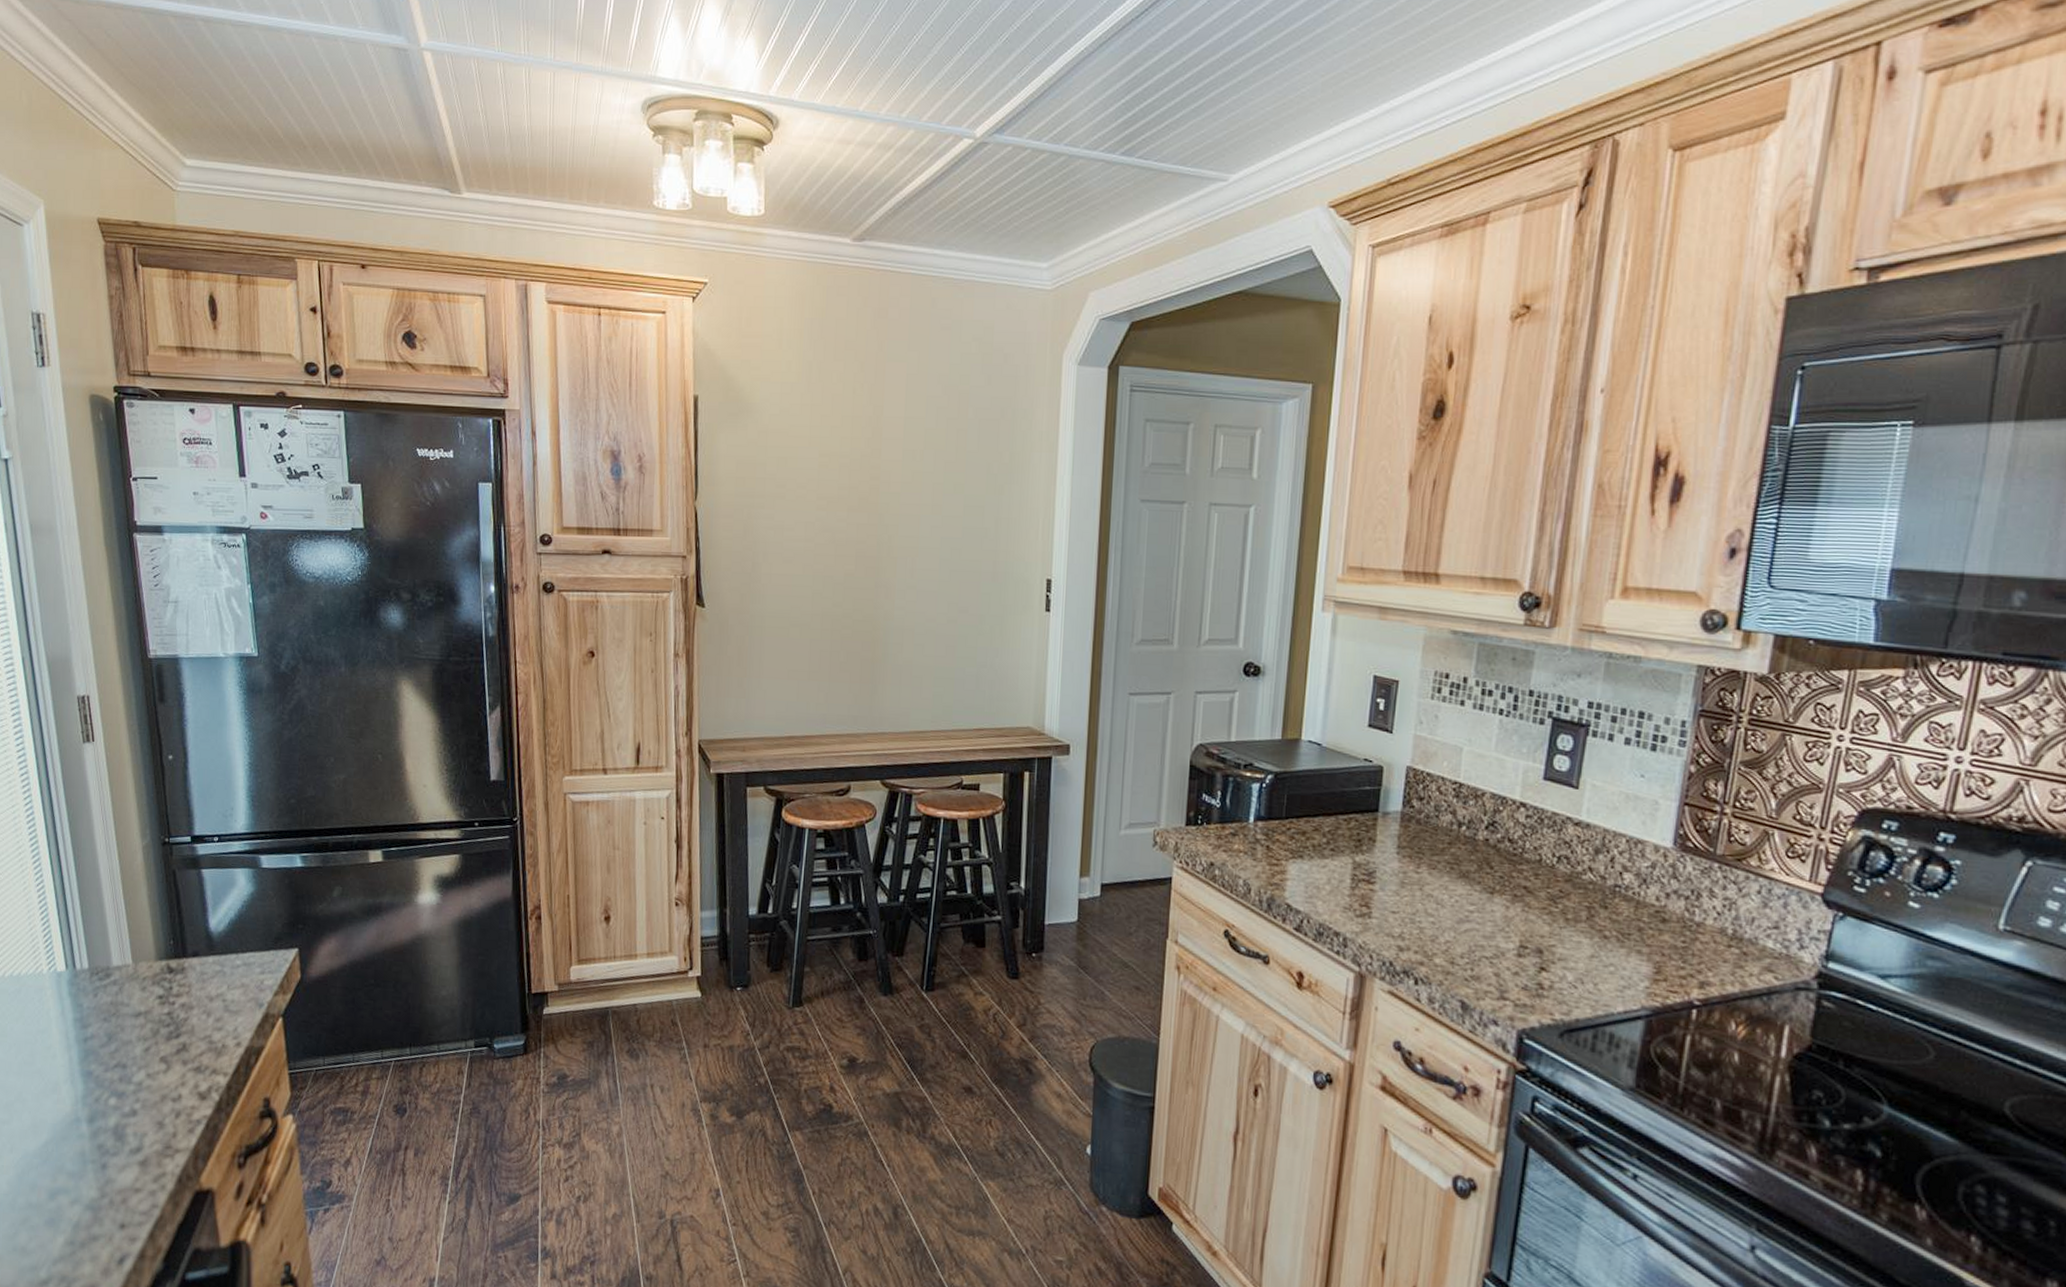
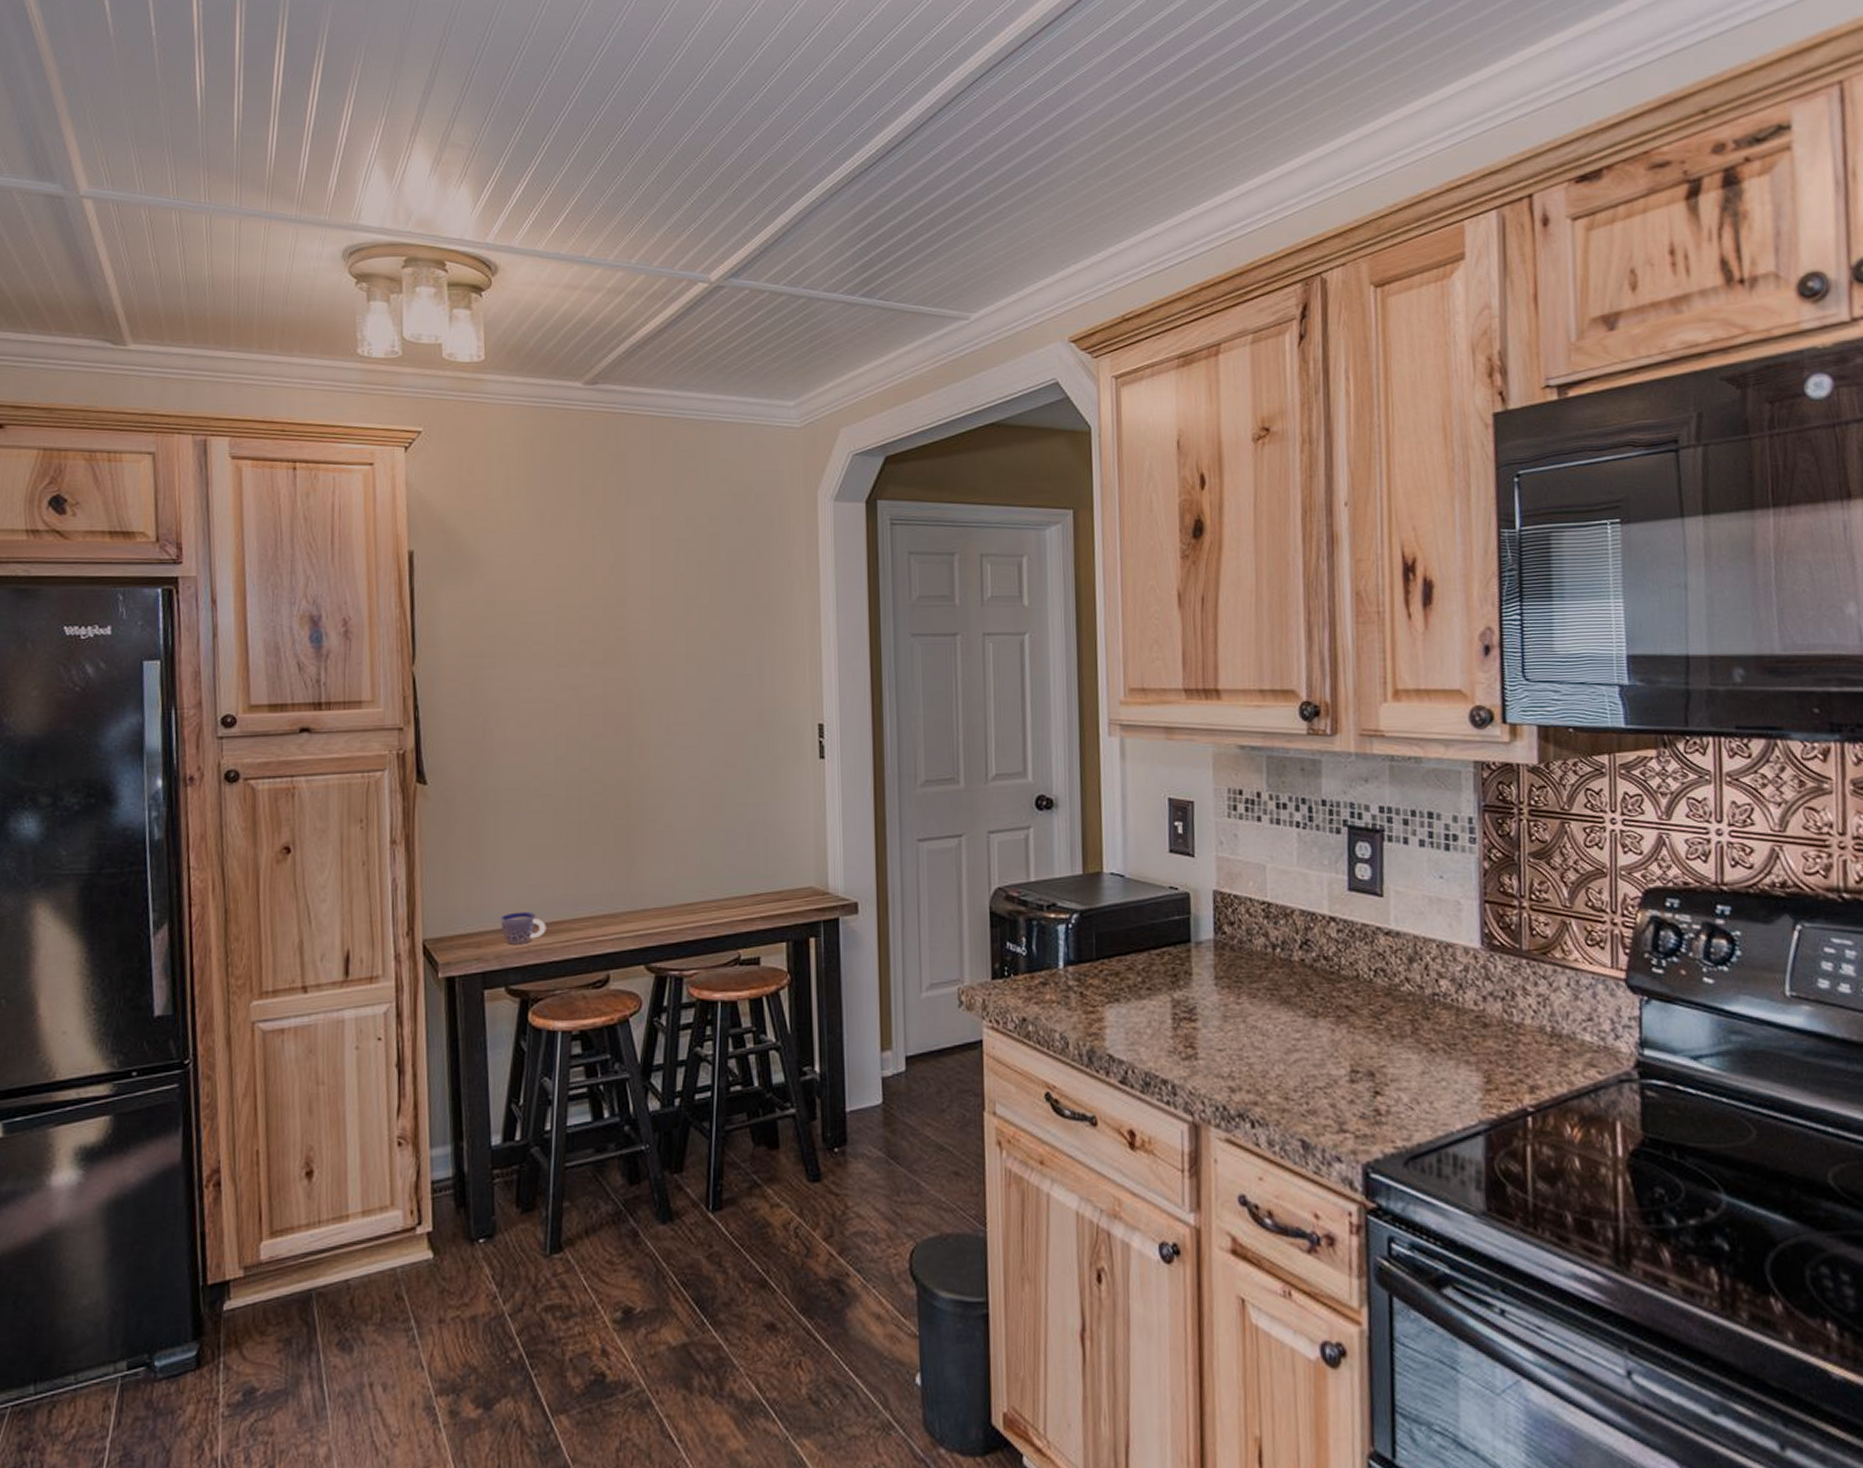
cup: none [762,724,800,752] -> present [500,911,547,945]

